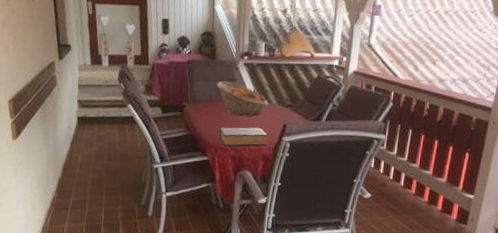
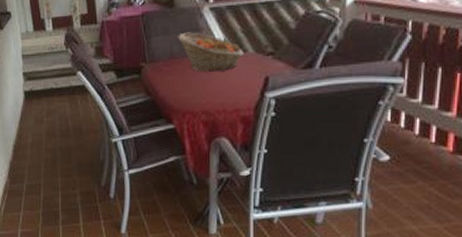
book: present [219,127,268,147] -> none [186,84,247,111]

